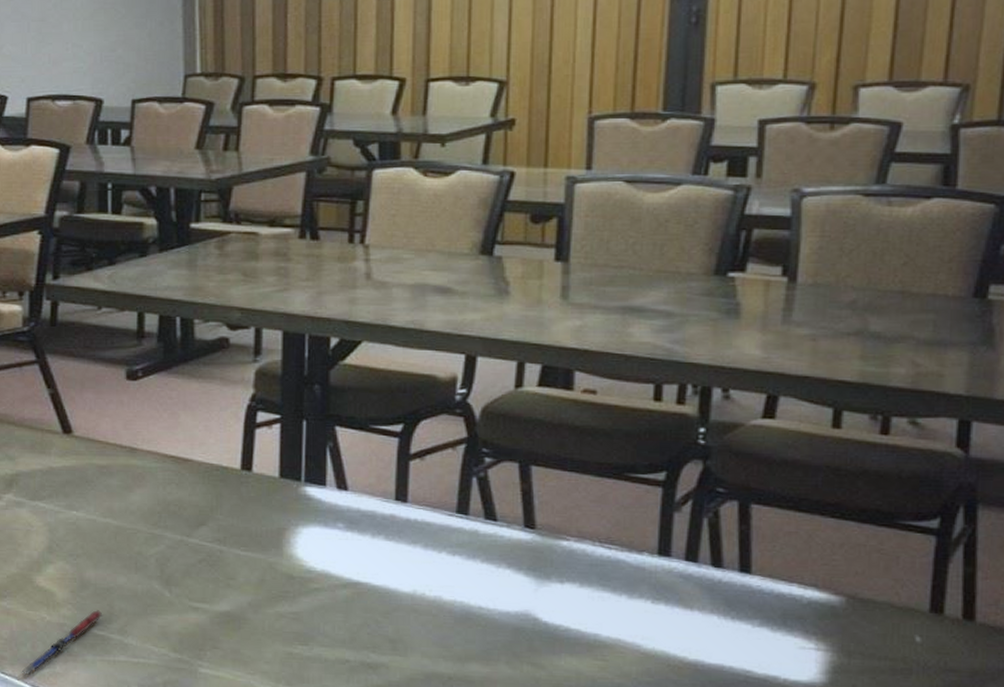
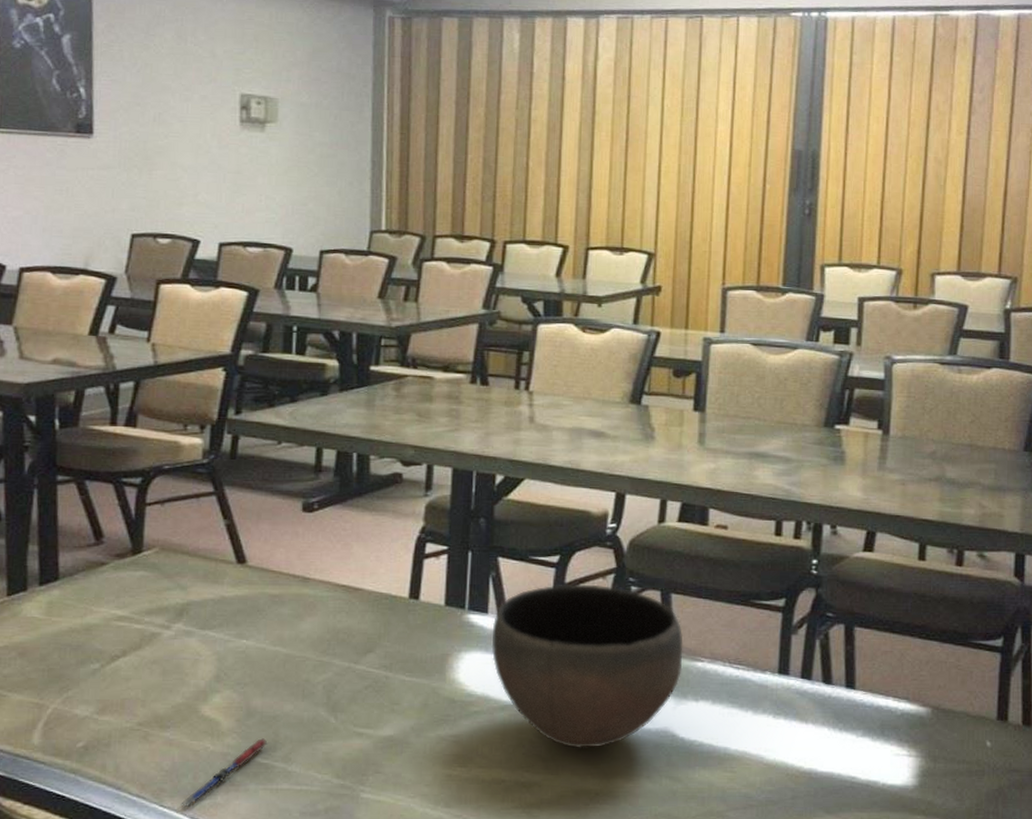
bowl: none [331,455,546,630] -> present [491,584,684,748]

